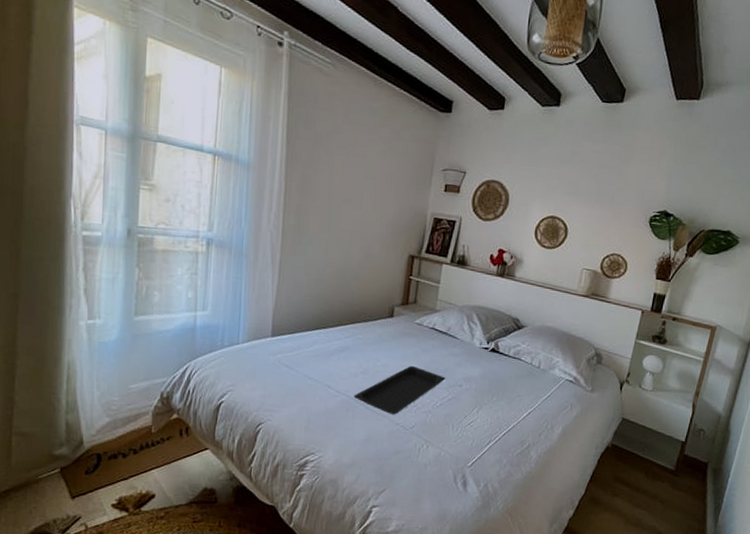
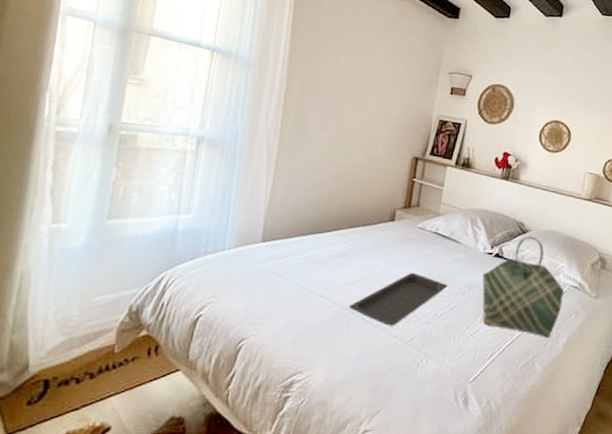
tote bag: none [478,332,560,428] -> present [482,236,565,338]

